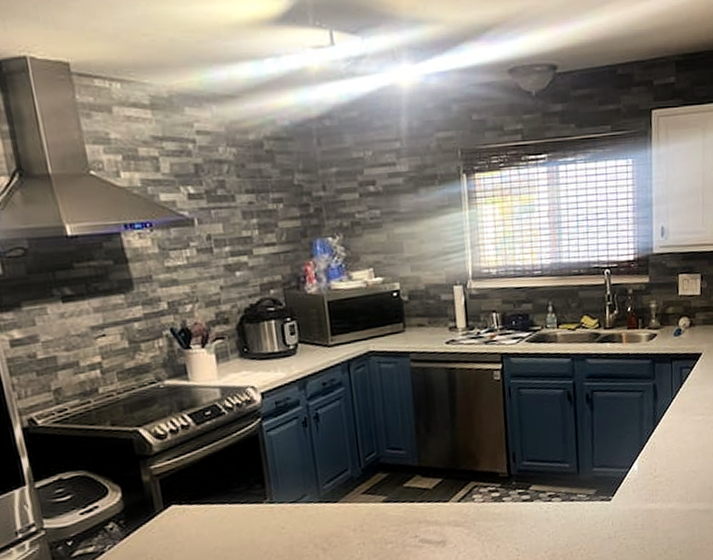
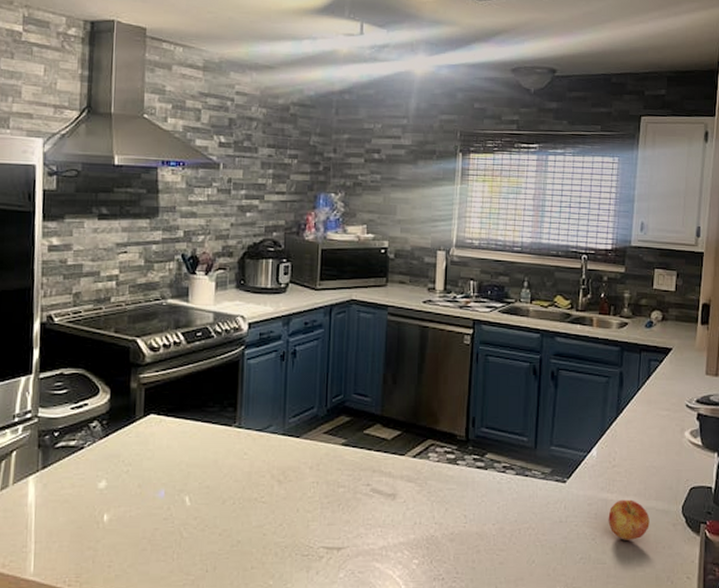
apple: none [654,505,693,544] -> present [608,499,650,540]

